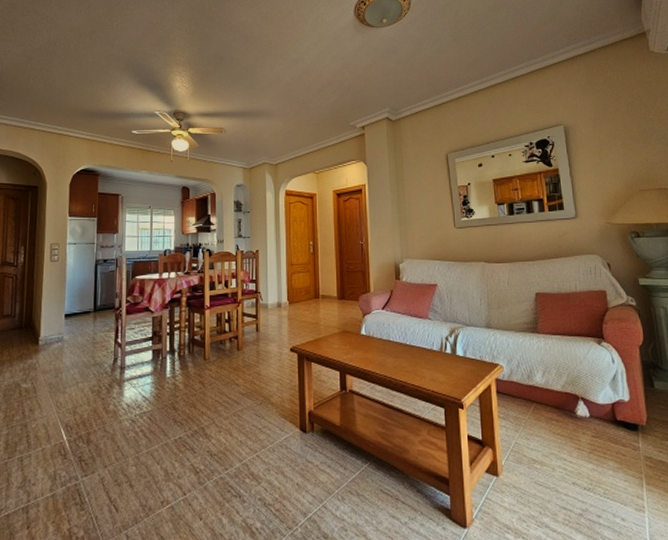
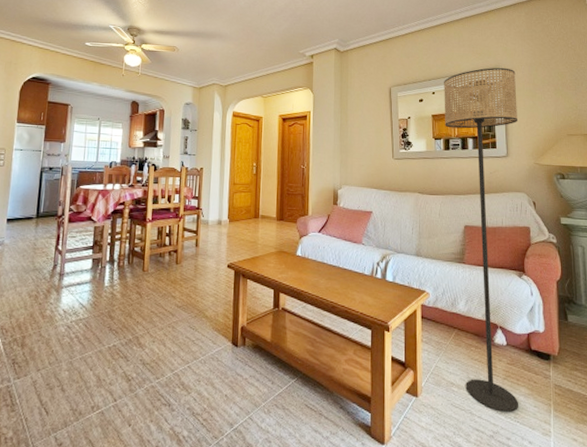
floor lamp: none [503,124,608,489] -> present [444,67,519,413]

